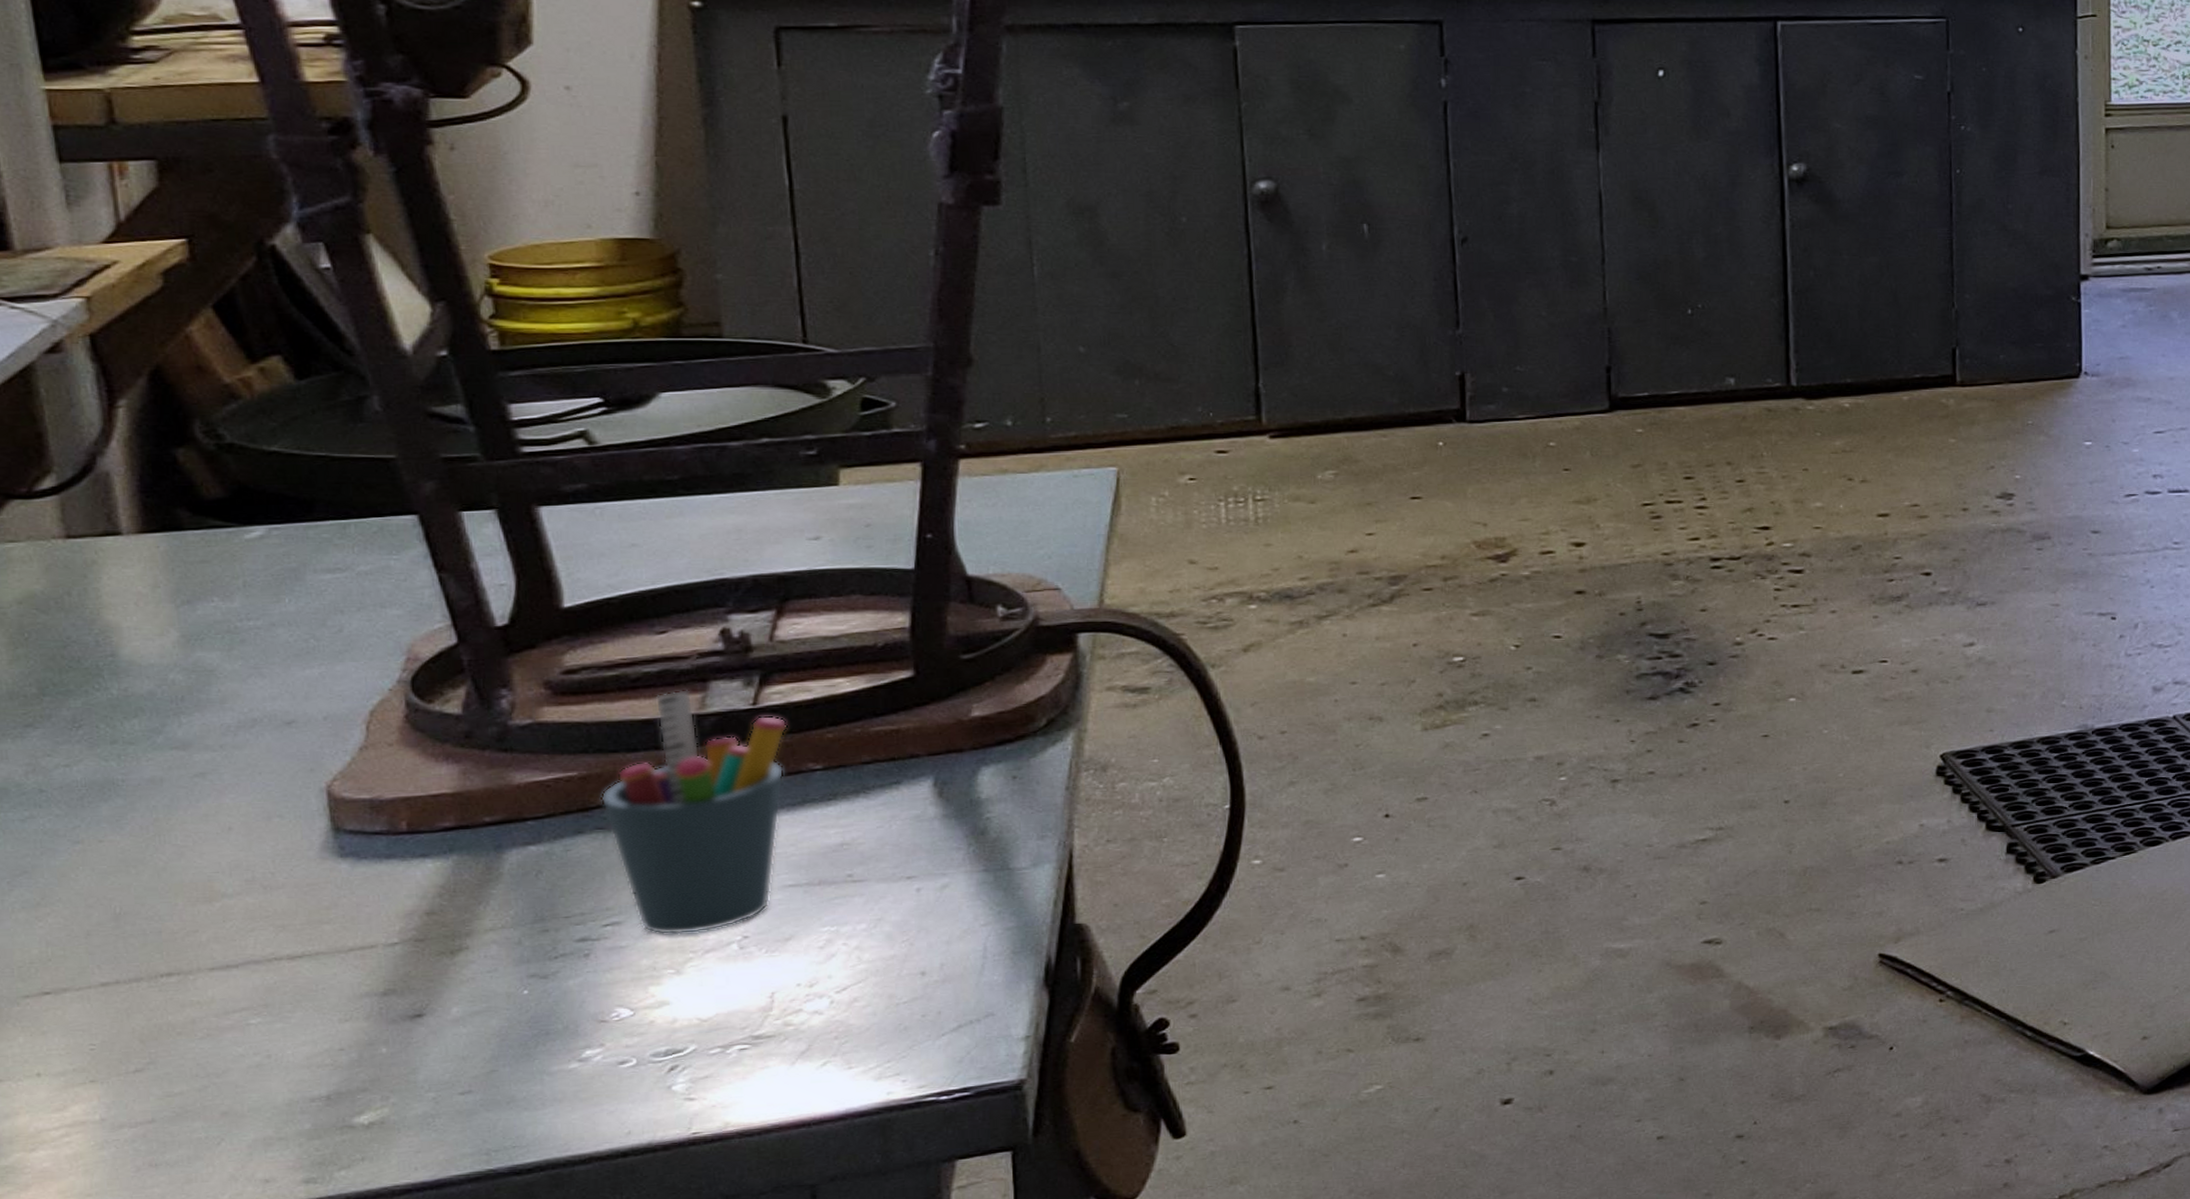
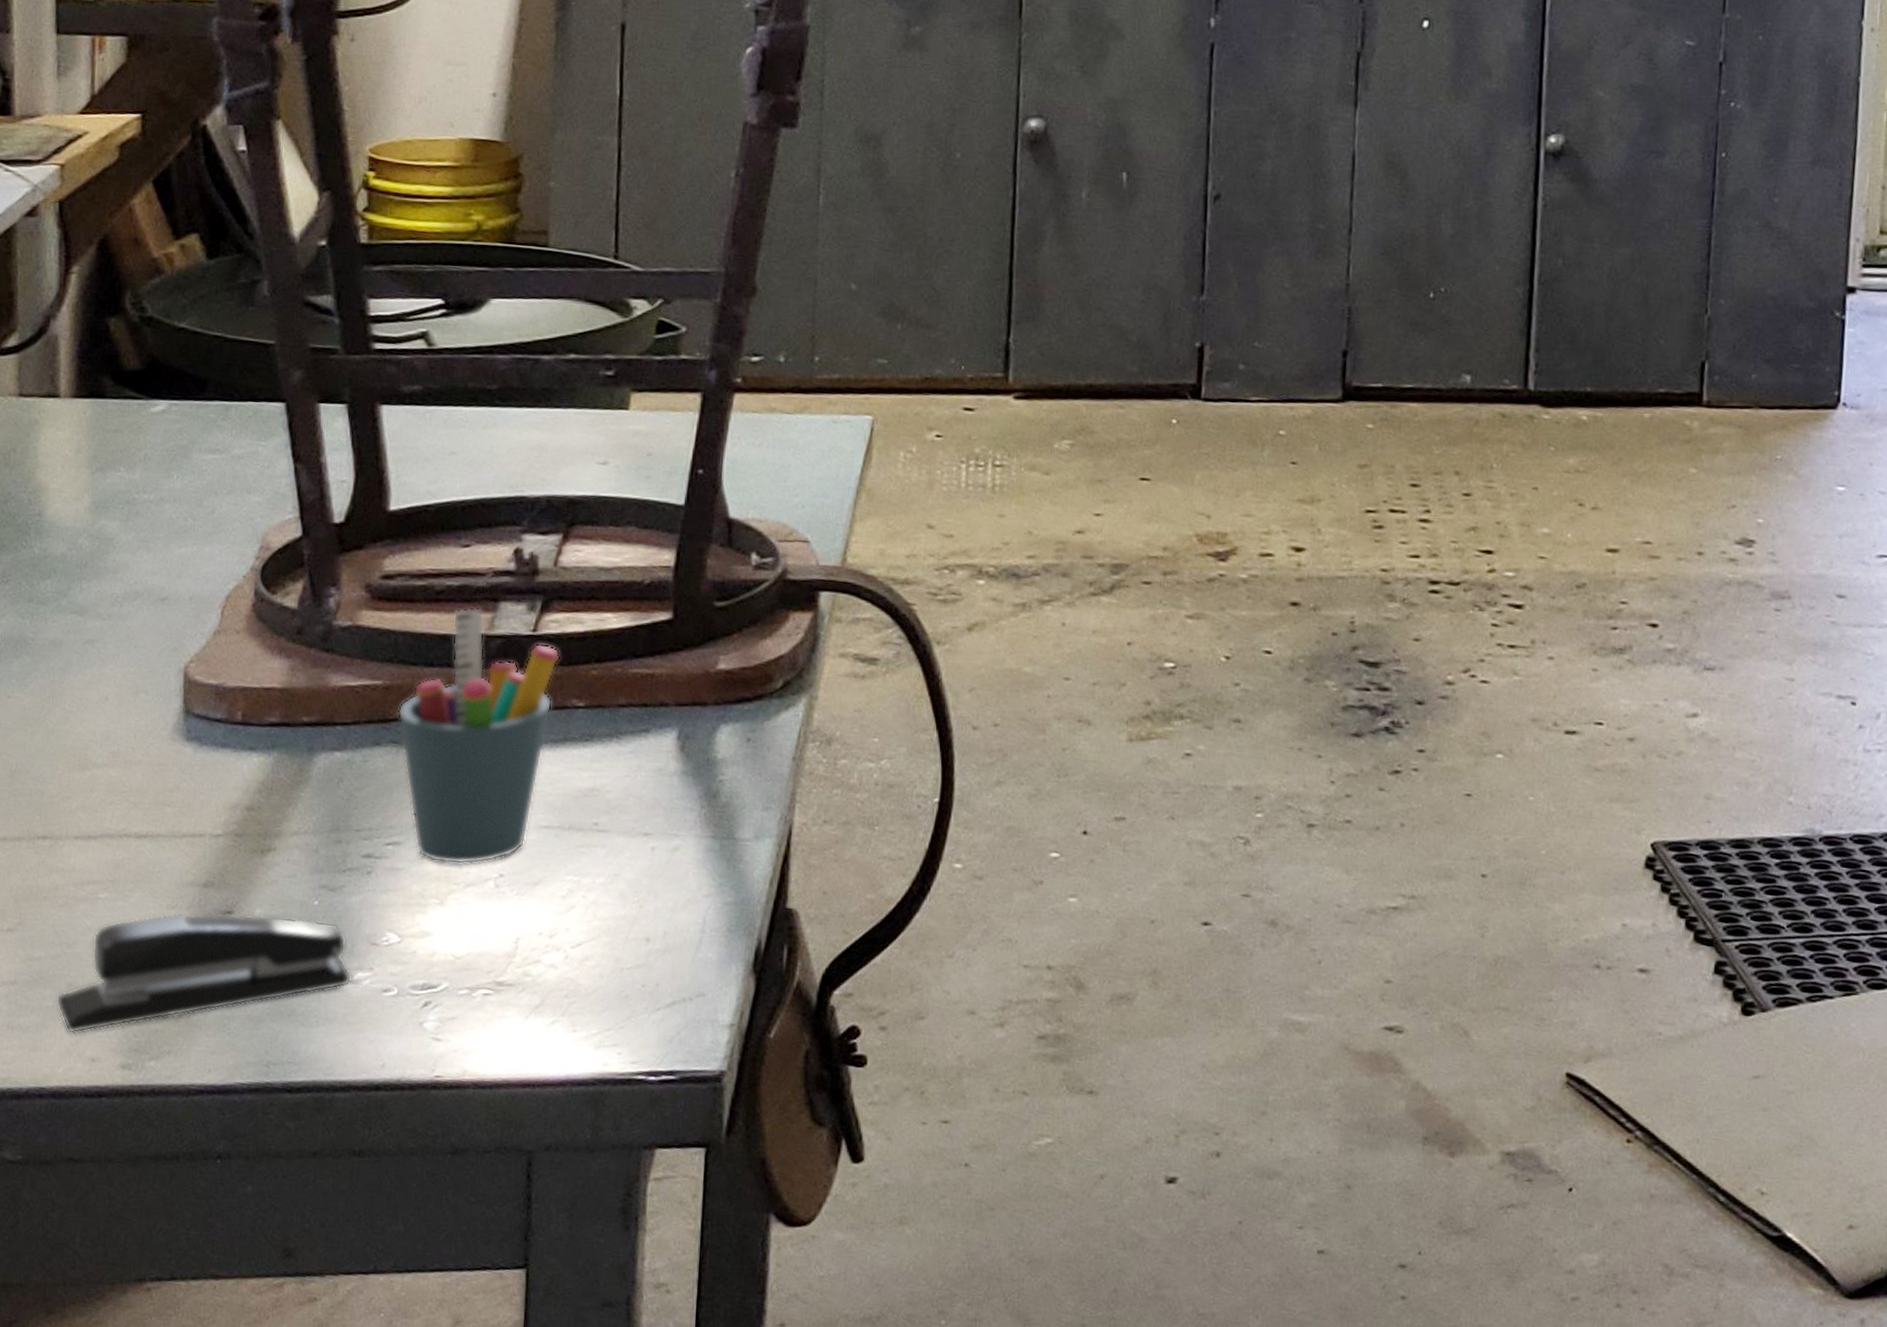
stapler: none [209,1008,580,1159] -> present [56,913,352,1034]

